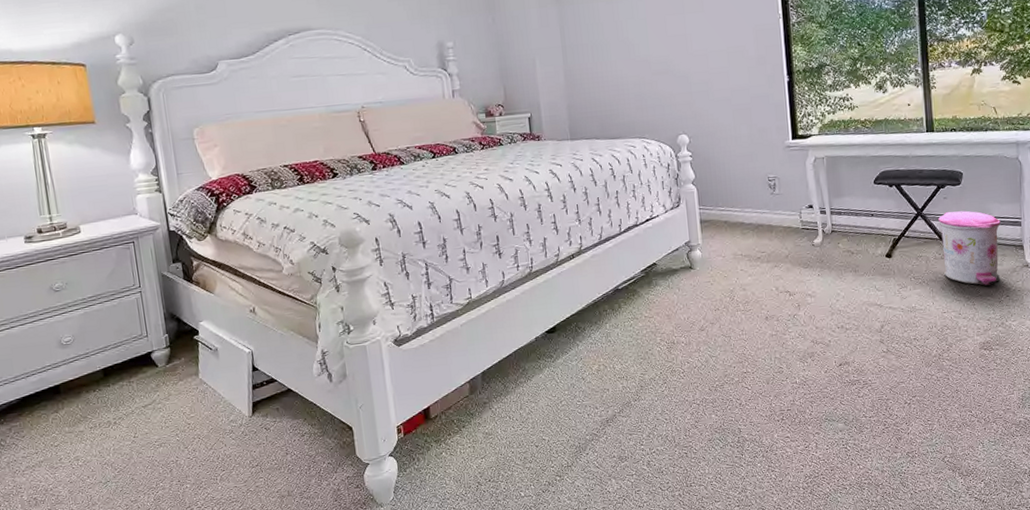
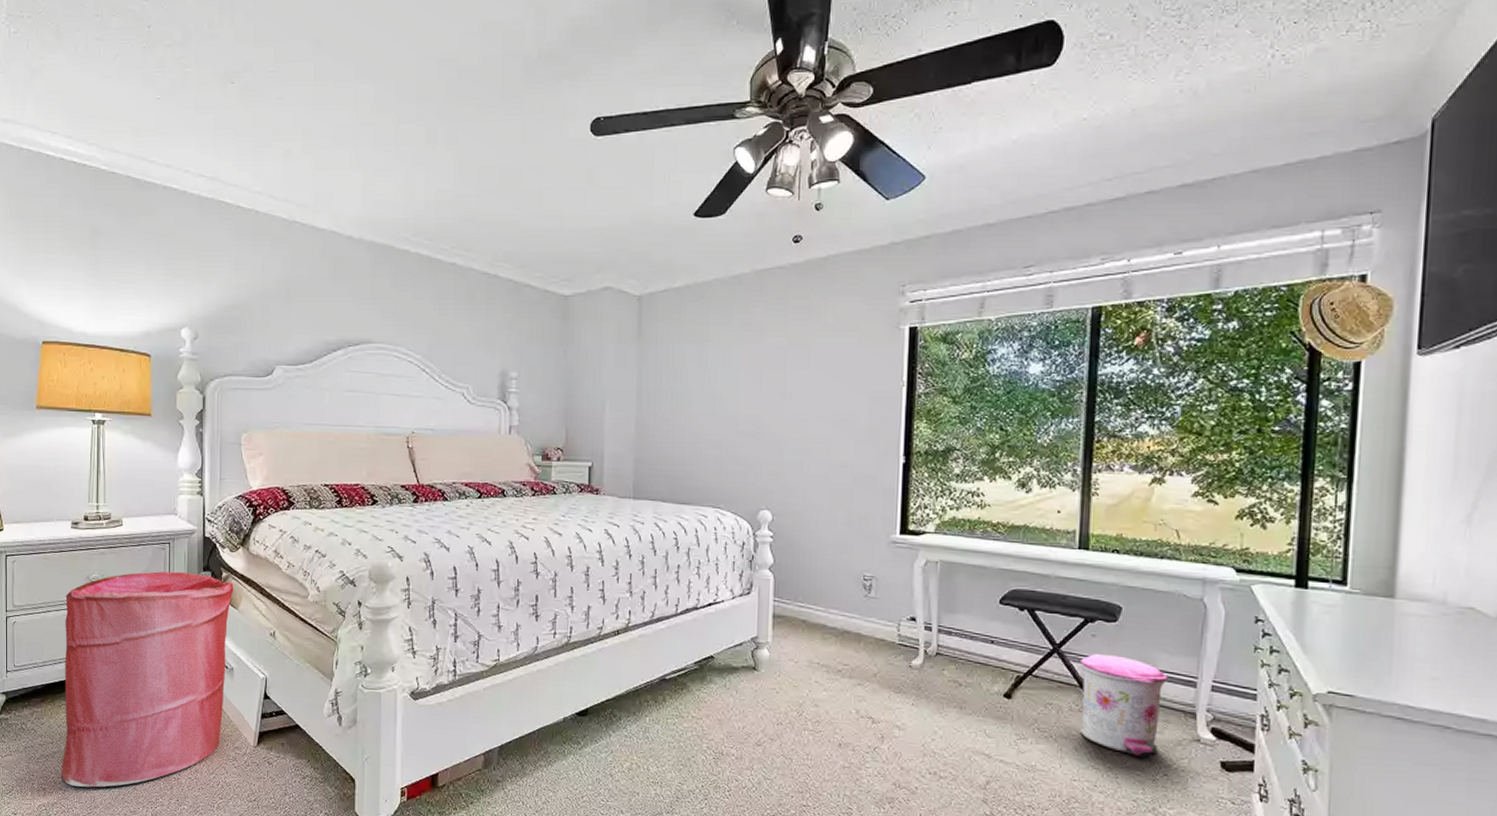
laundry hamper: none [28,266,214,490] -> present [61,571,234,788]

